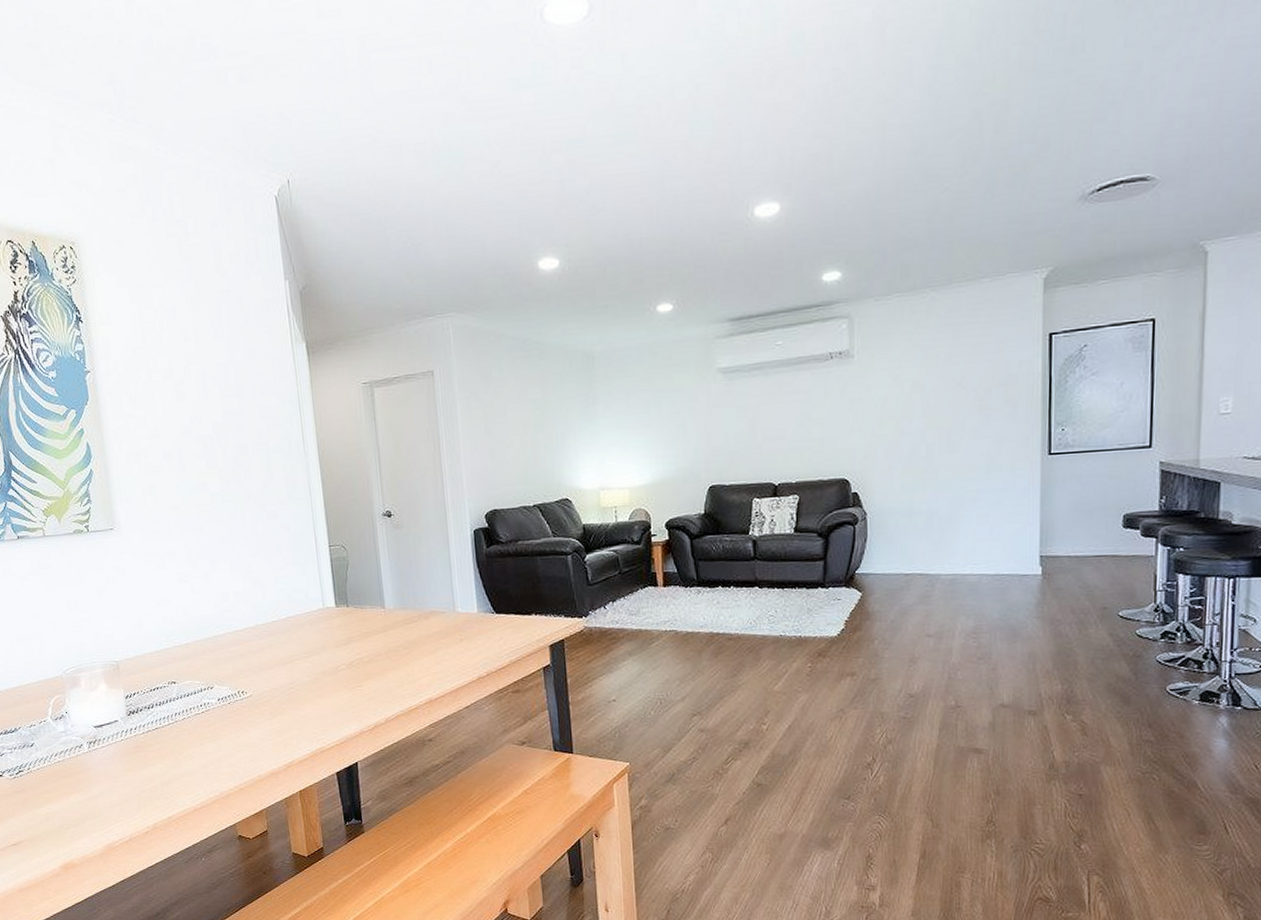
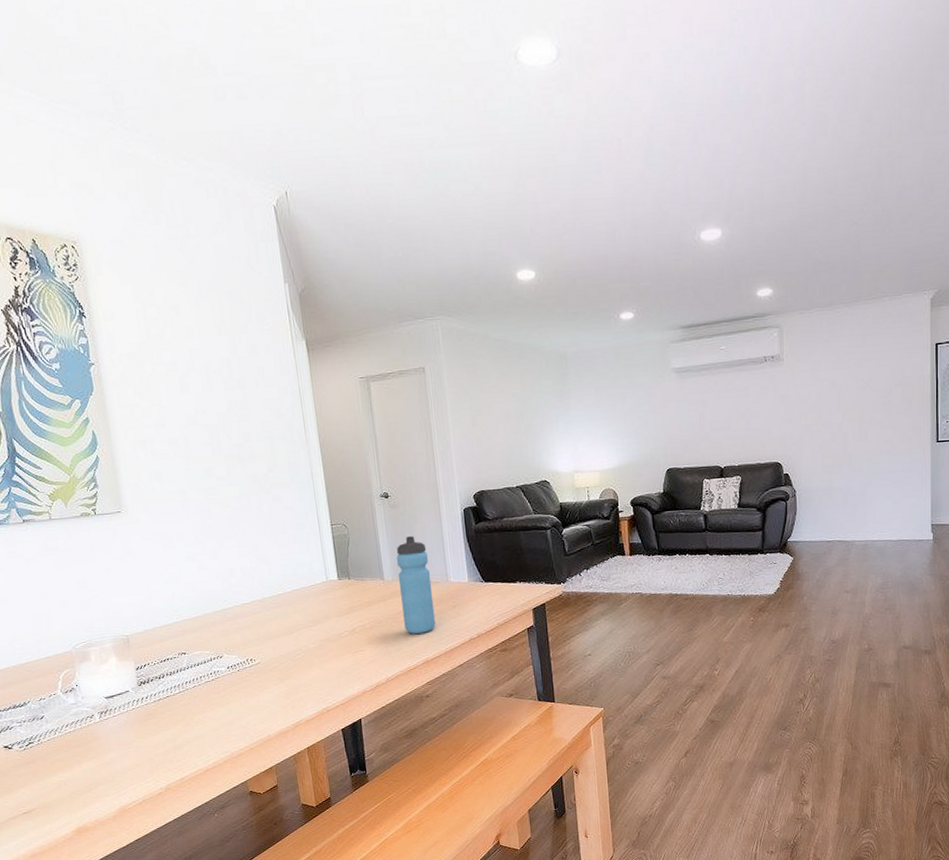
water bottle: none [399,560,441,670] -> present [396,536,436,634]

